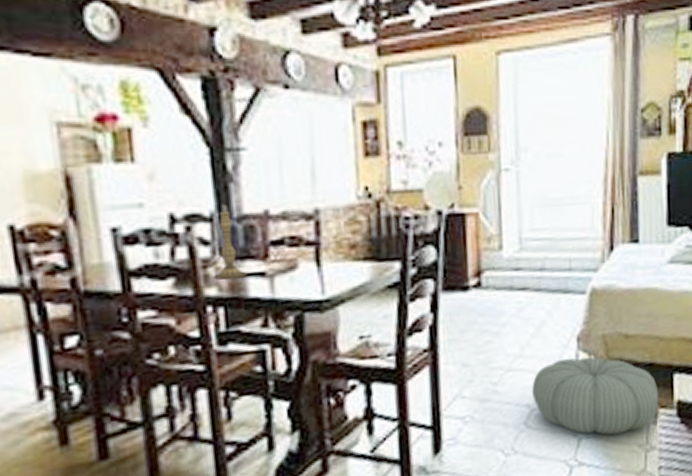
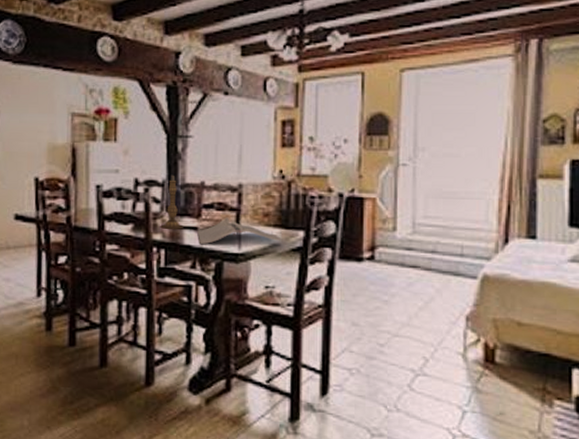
napkin: none [266,254,376,295] -> present [197,217,283,245]
pouf: present [531,356,659,435] -> none [416,334,554,416]

